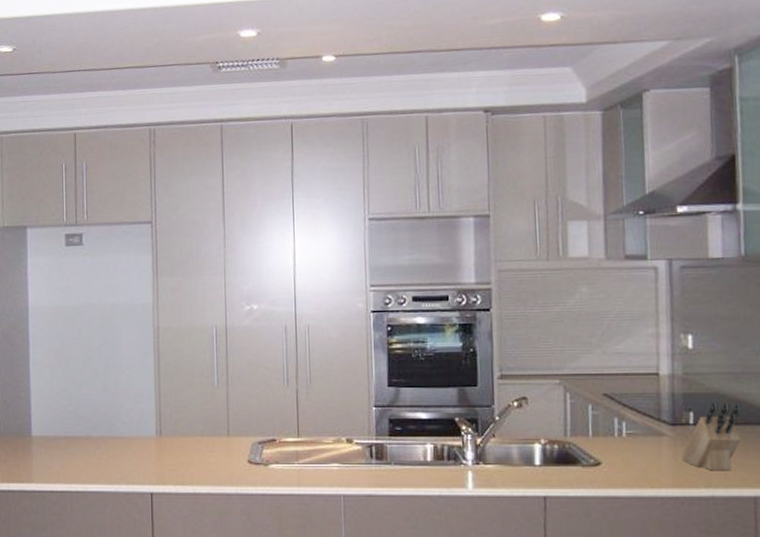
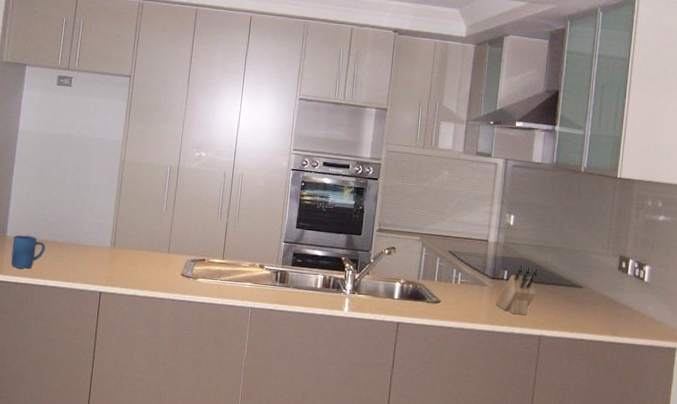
mug: none [40,433,79,473] -> present [11,235,46,269]

